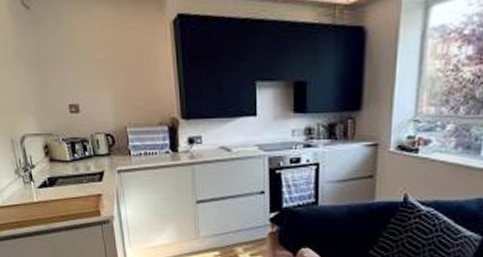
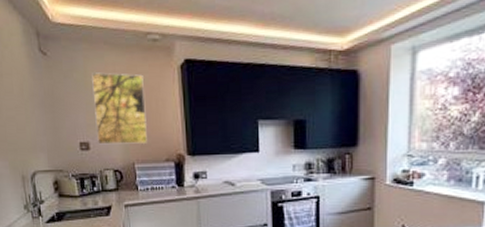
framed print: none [79,28,139,107] -> present [92,72,147,145]

